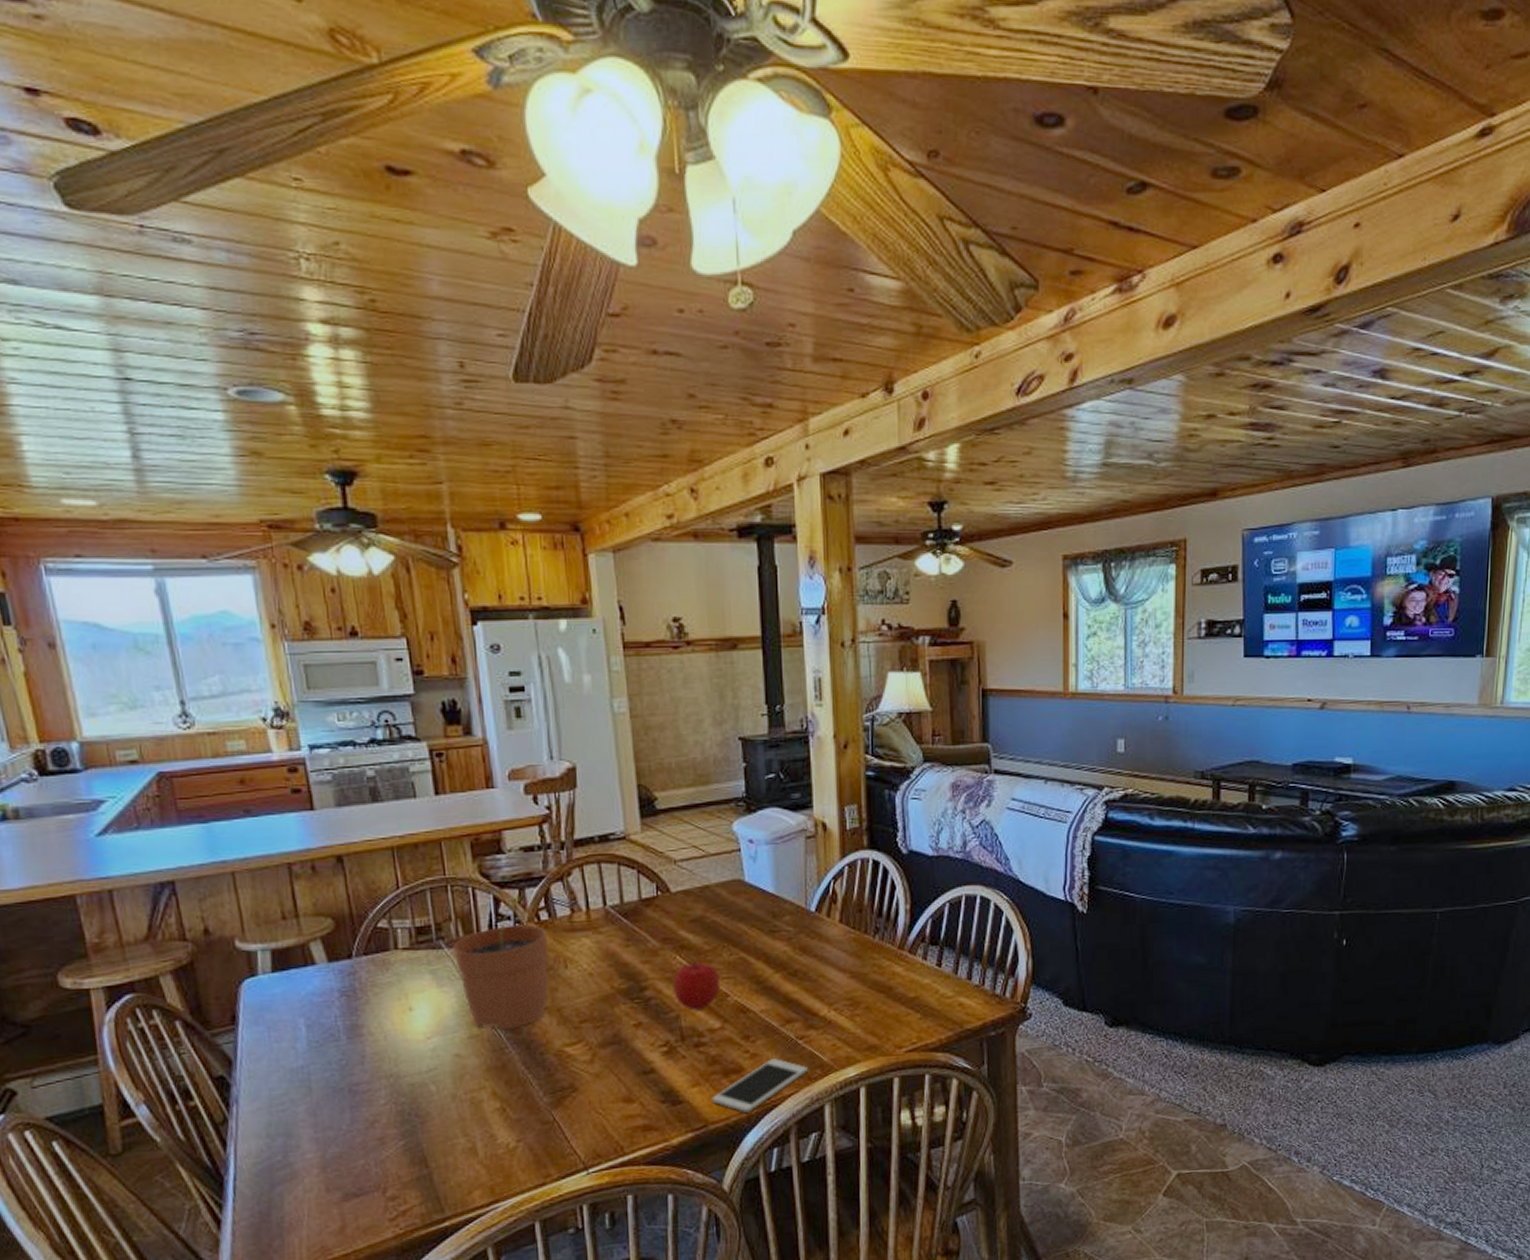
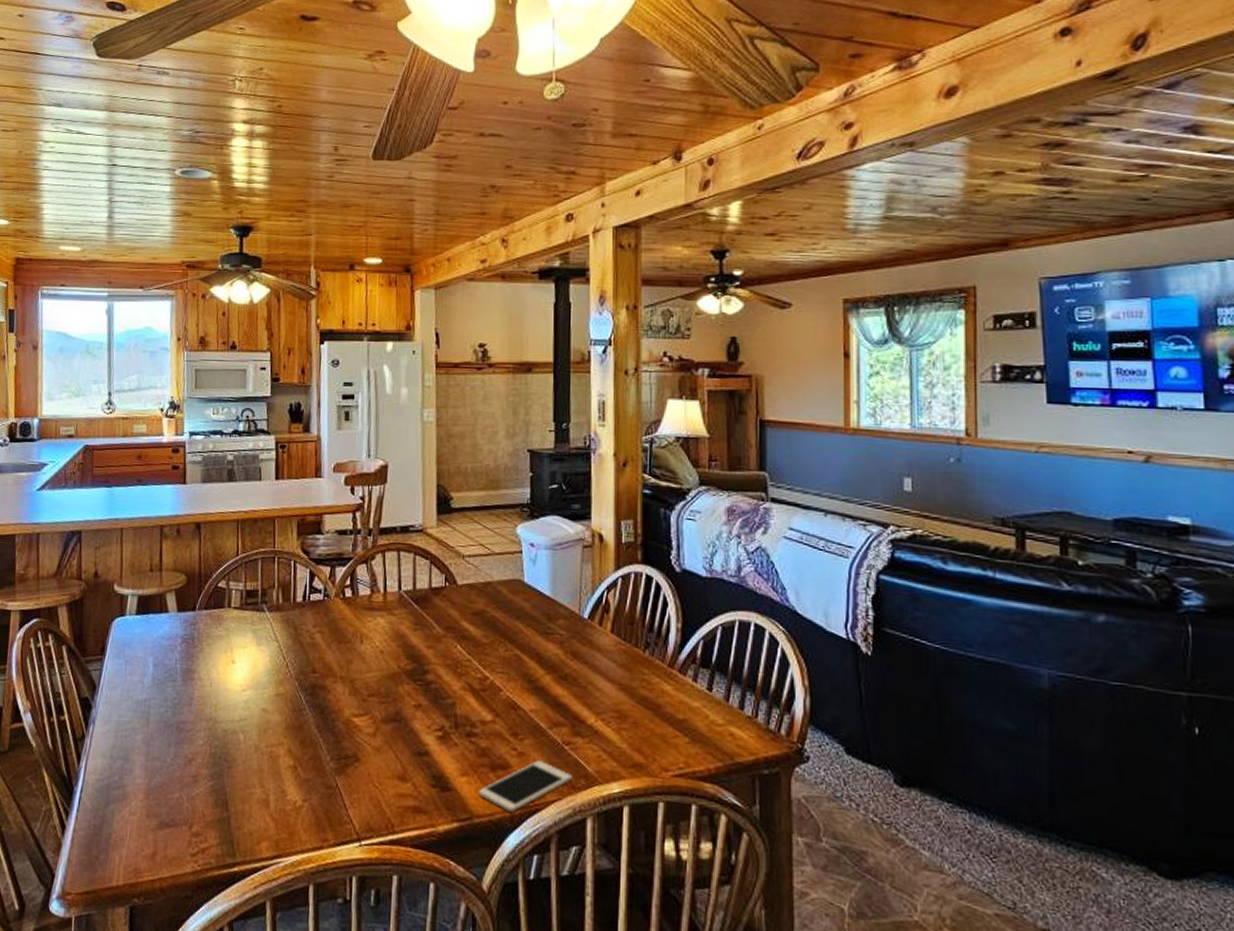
plant pot: present [452,897,549,1030] -> none [272,573,350,693]
fruit: present [673,960,720,1011] -> none [452,652,494,701]

